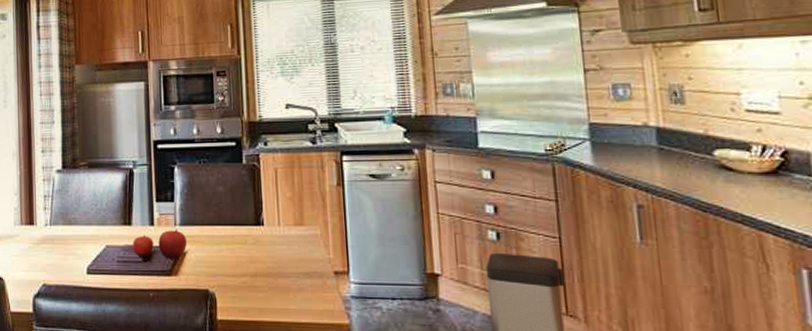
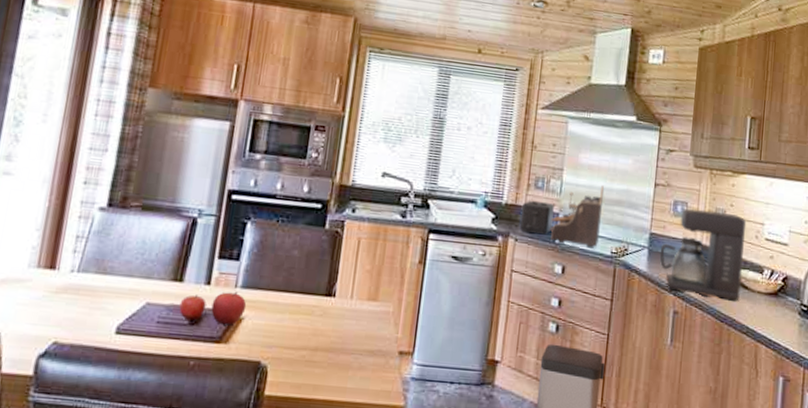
toaster: none [433,108,471,142] -> present [519,200,554,235]
spice rack: none [468,80,528,149] -> present [549,184,605,249]
coffee maker: none [605,88,724,185] -> present [659,208,747,300]

